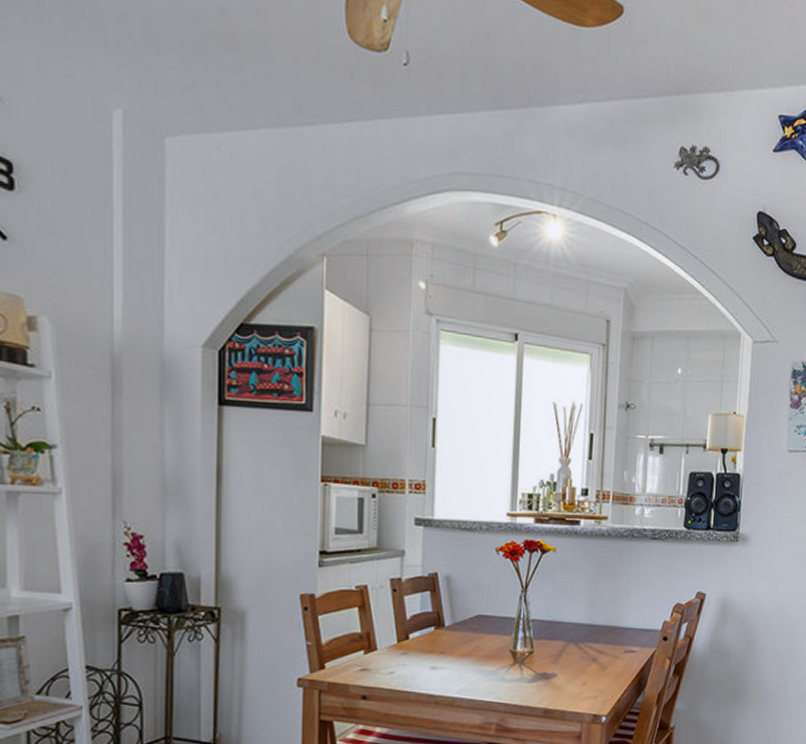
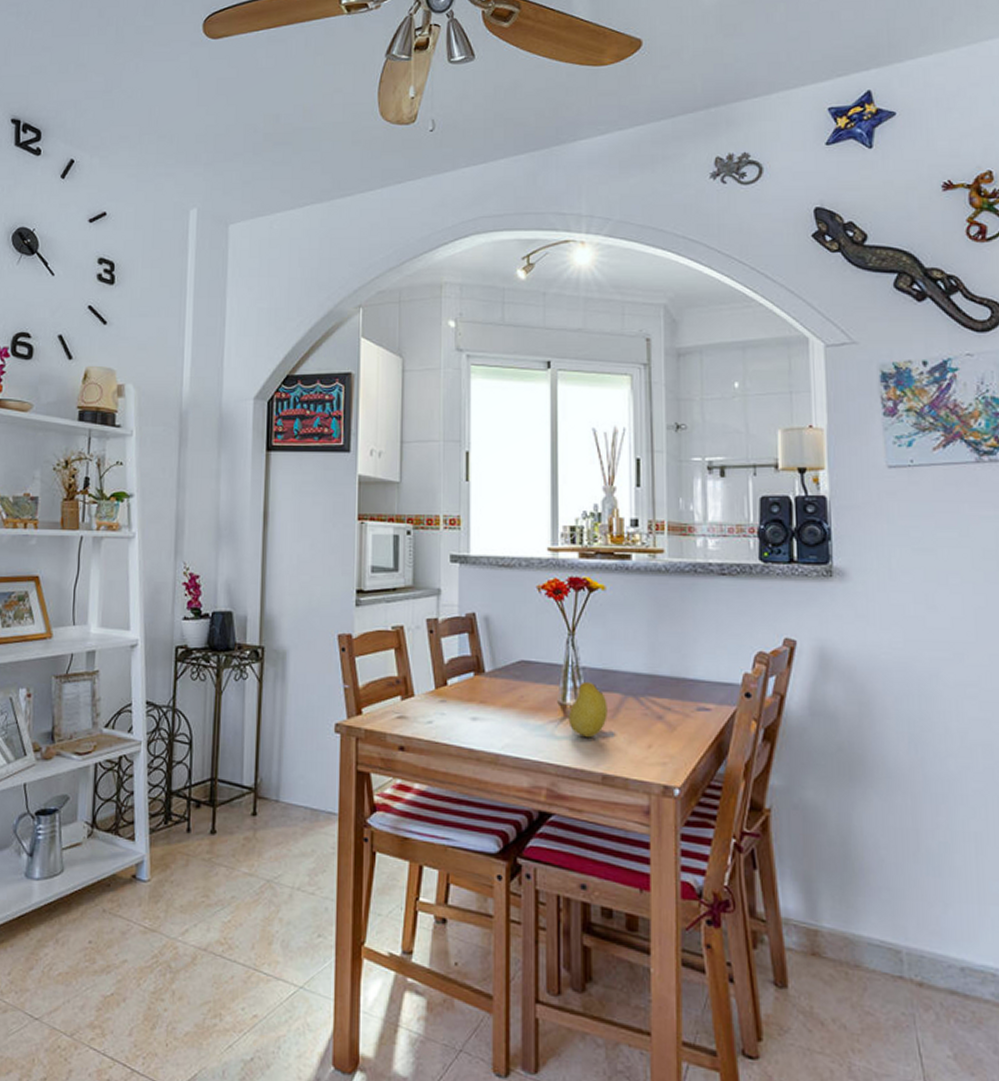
fruit: none [518,632,552,680] -> present [568,681,607,738]

